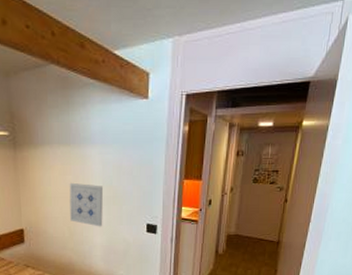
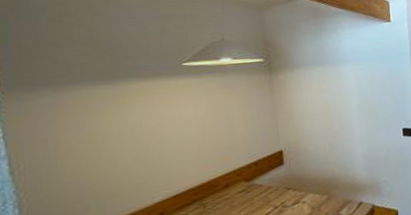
wall art: present [69,182,104,227] -> none [326,98,362,138]

